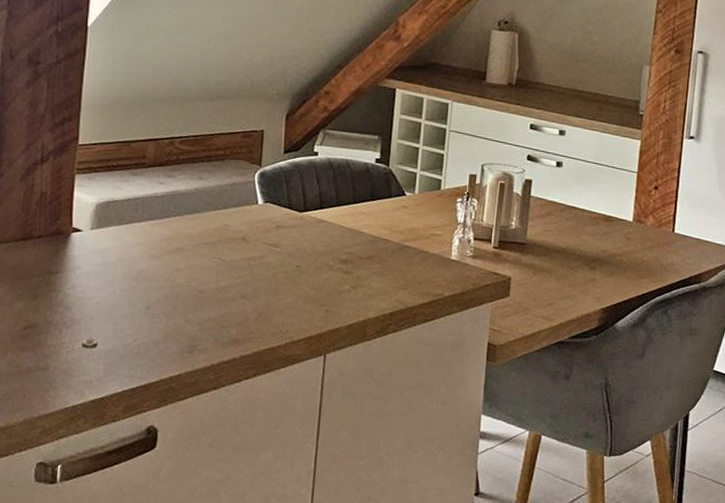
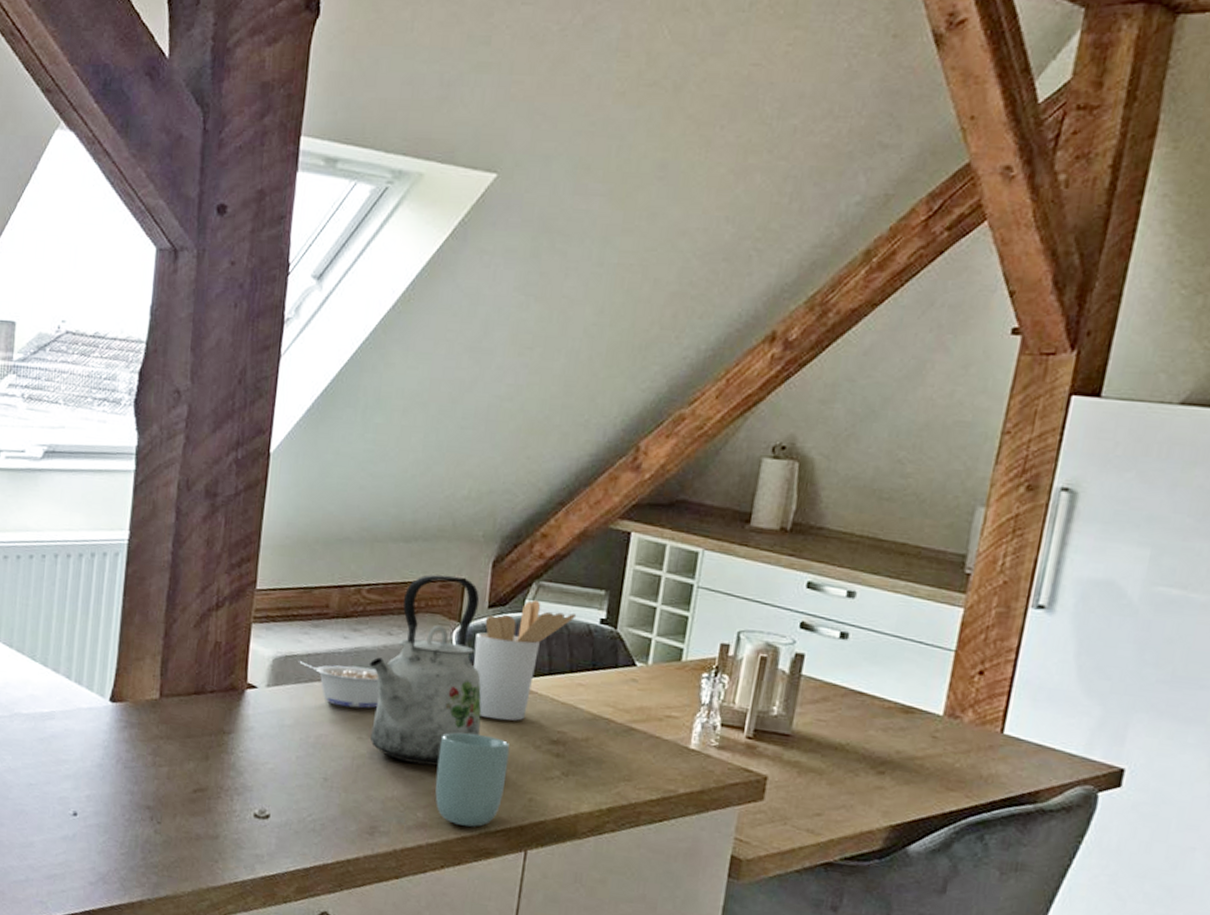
legume: none [120,205,194,244] -> present [299,661,380,709]
kettle: none [183,127,283,289] -> present [368,574,482,766]
cup: none [245,258,308,338] -> present [435,732,510,827]
utensil holder: none [273,145,357,246] -> present [473,599,577,721]

